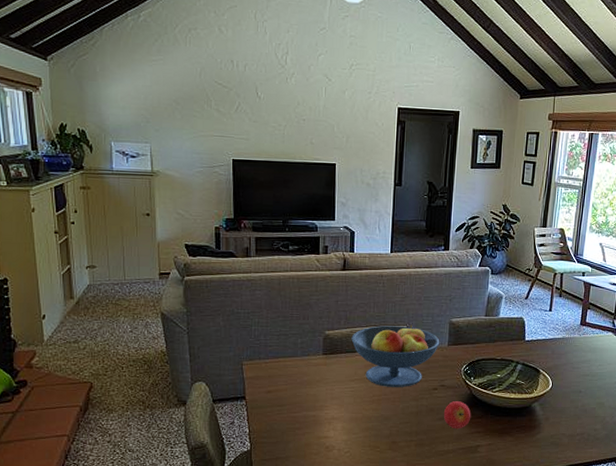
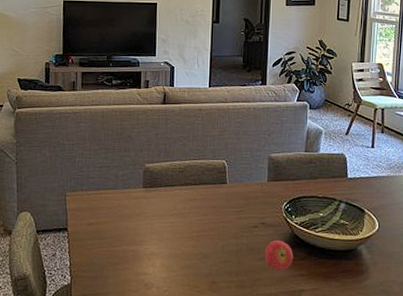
fruit bowl: present [351,324,440,388] -> none [171,158,259,225]

